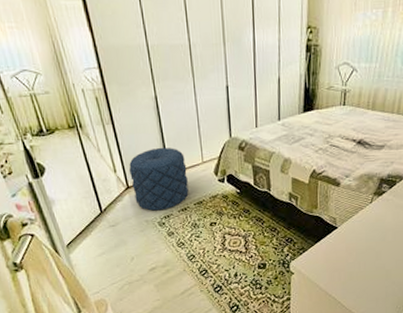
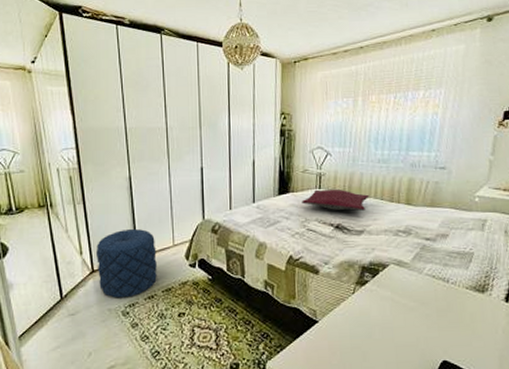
pillow: none [326,105,392,126] -> present [302,189,370,211]

